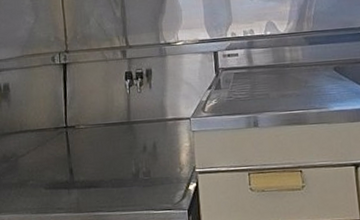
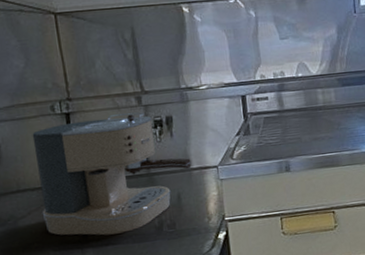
coffee maker: none [35,64,167,178] -> present [32,112,192,236]

